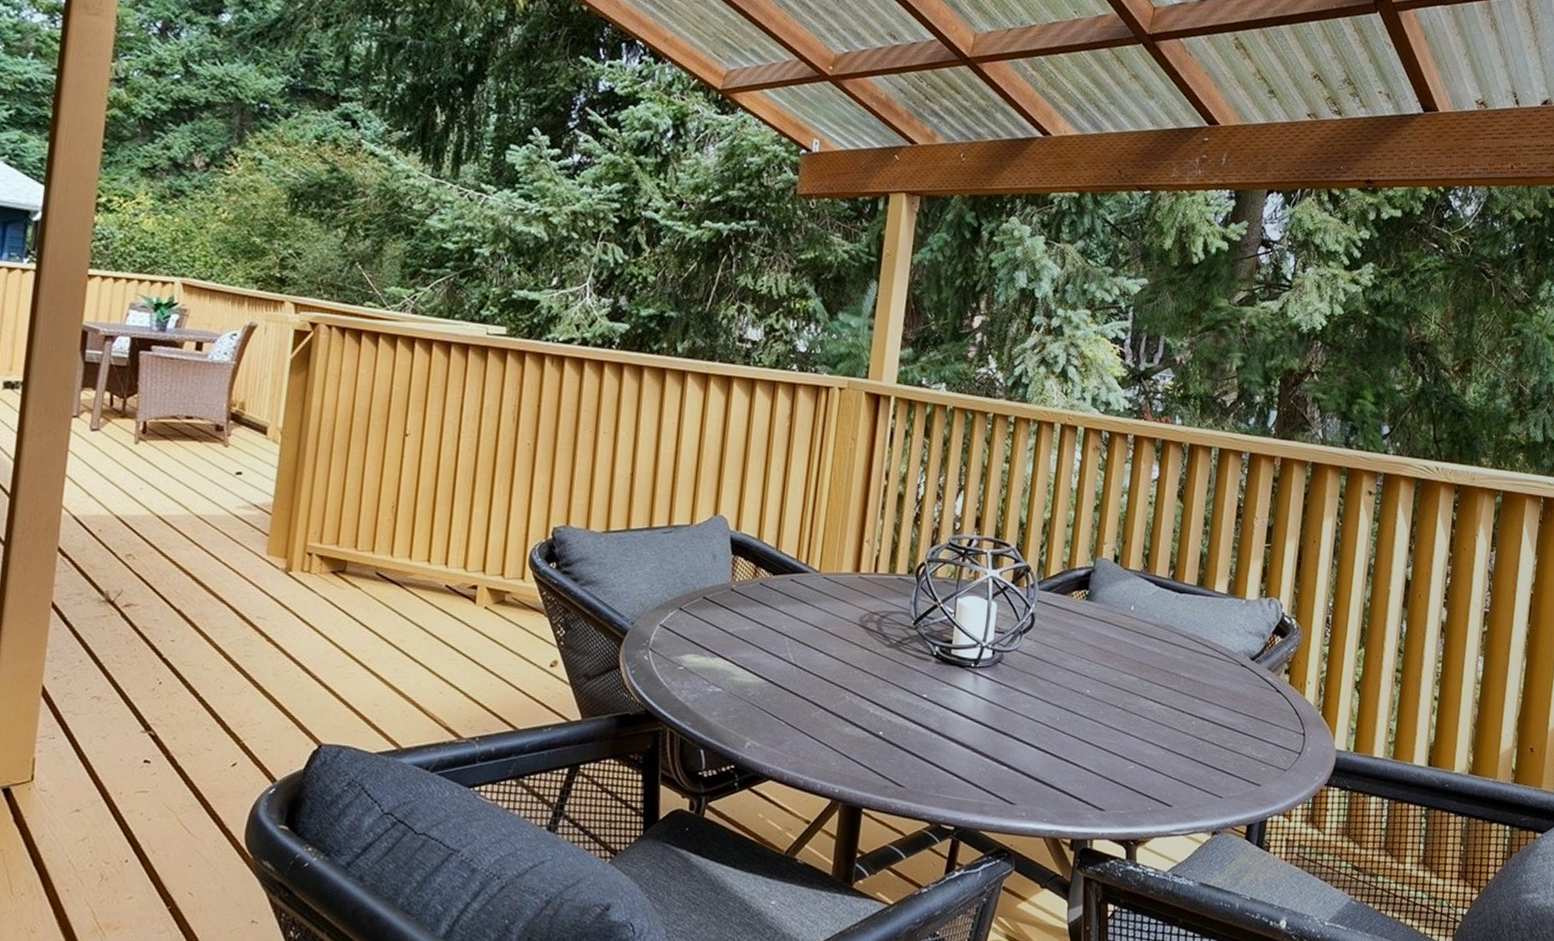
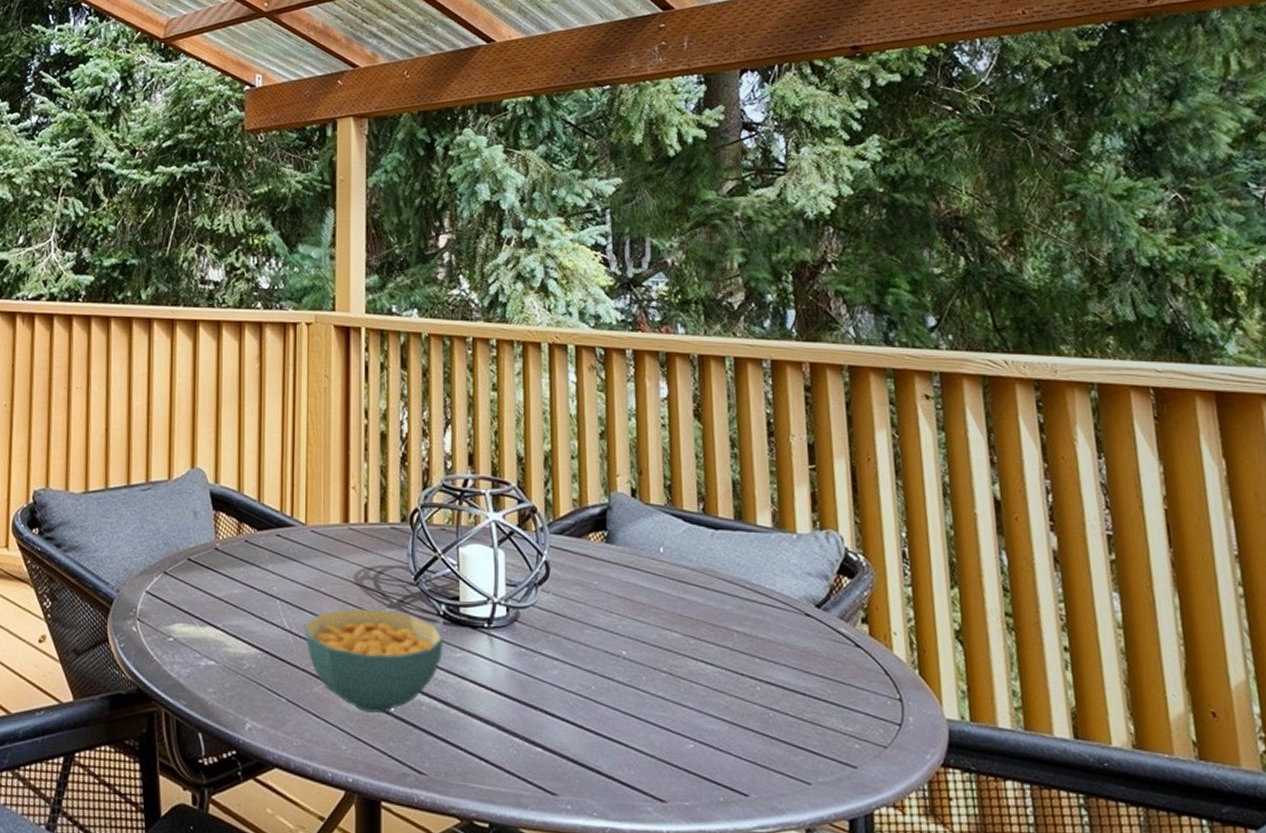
cereal bowl: none [808,646,934,736] -> present [304,607,444,714]

